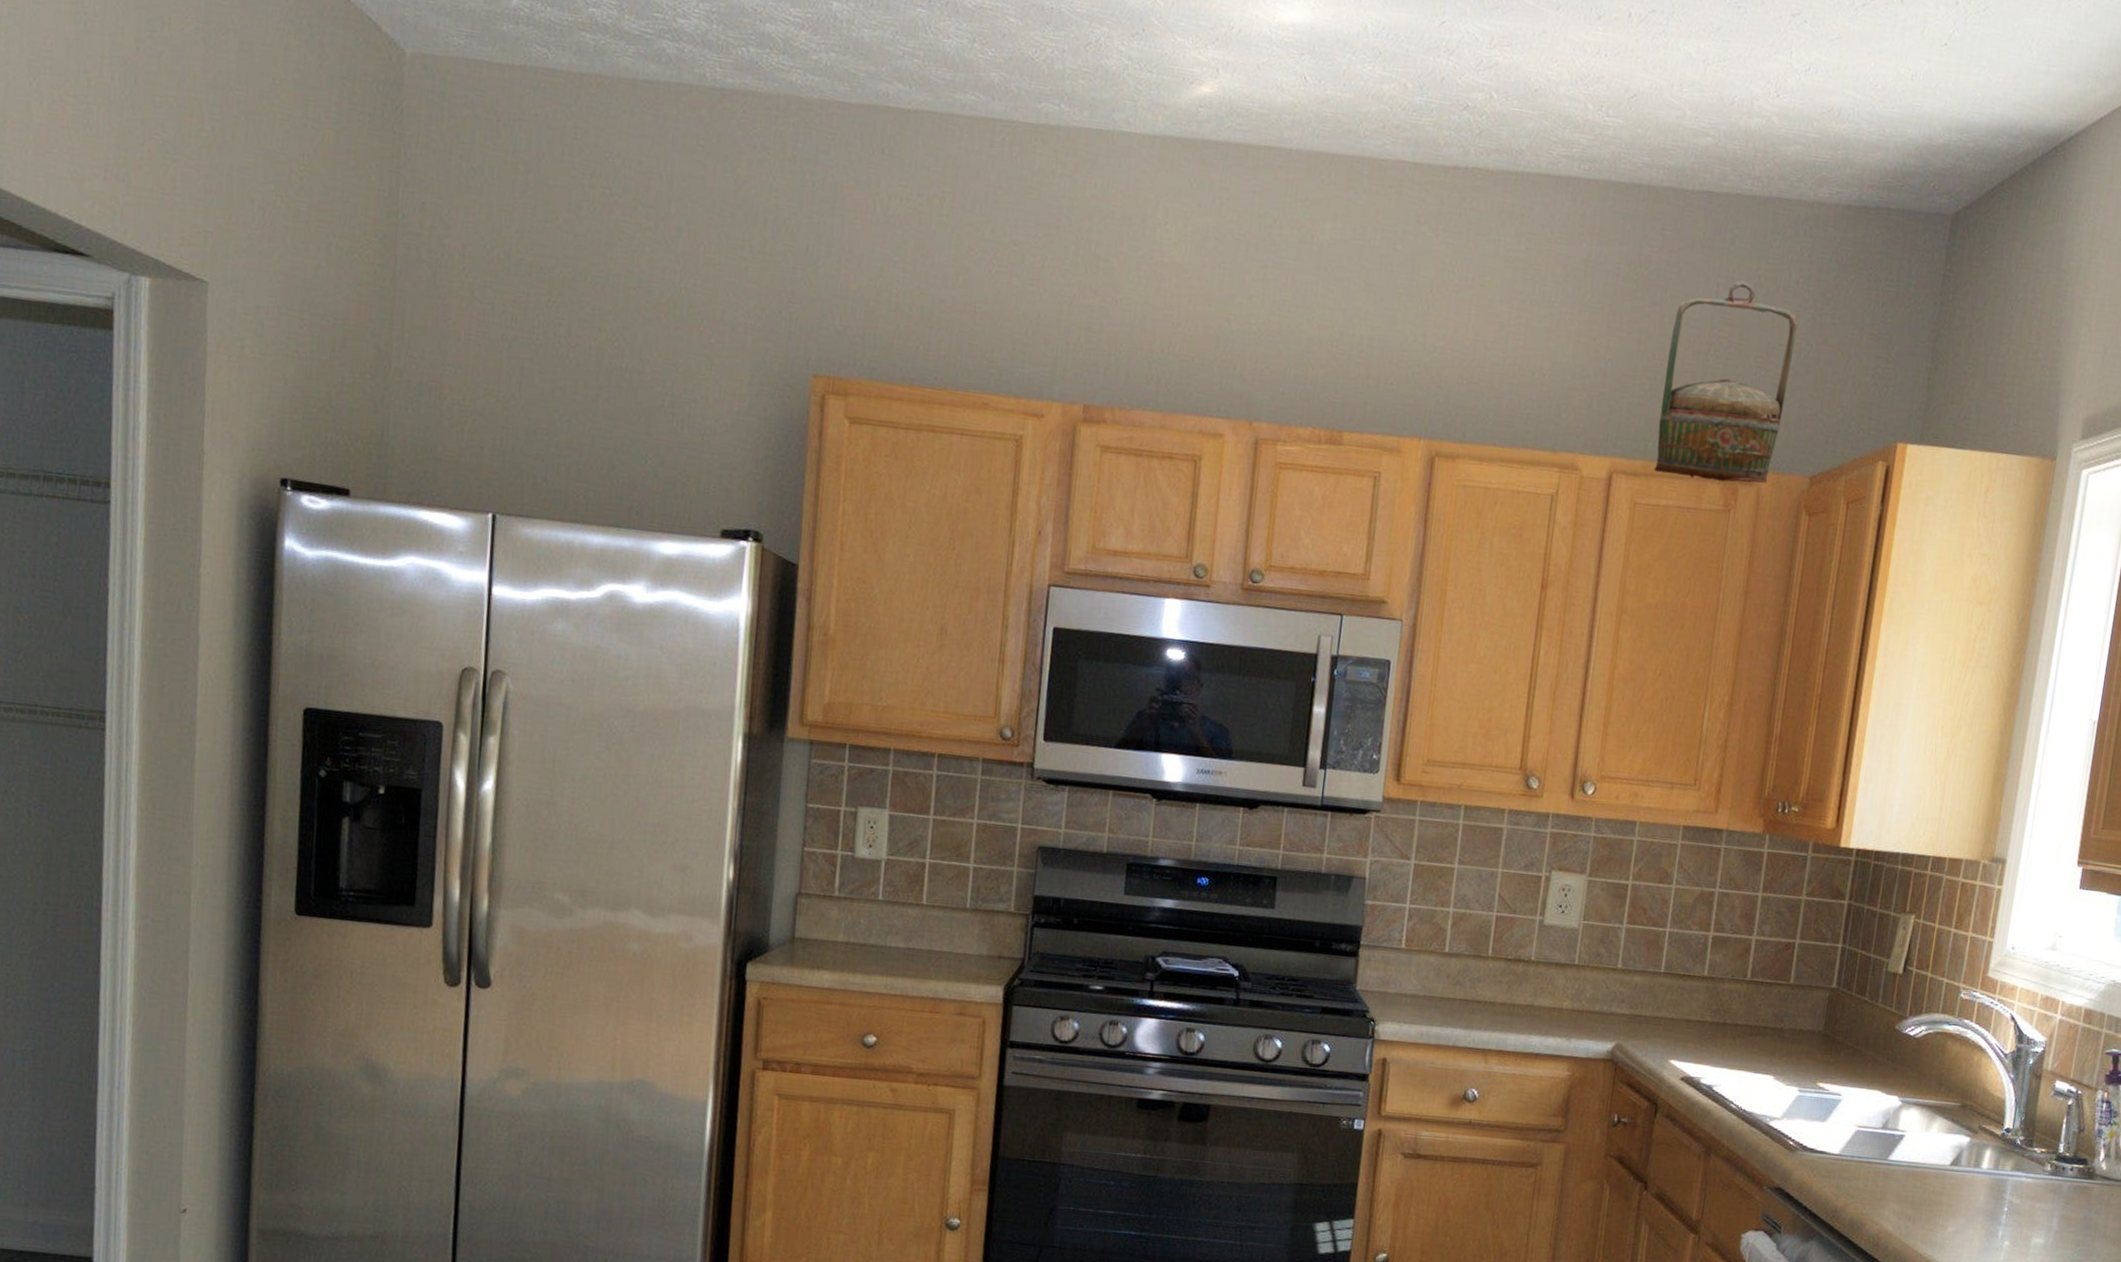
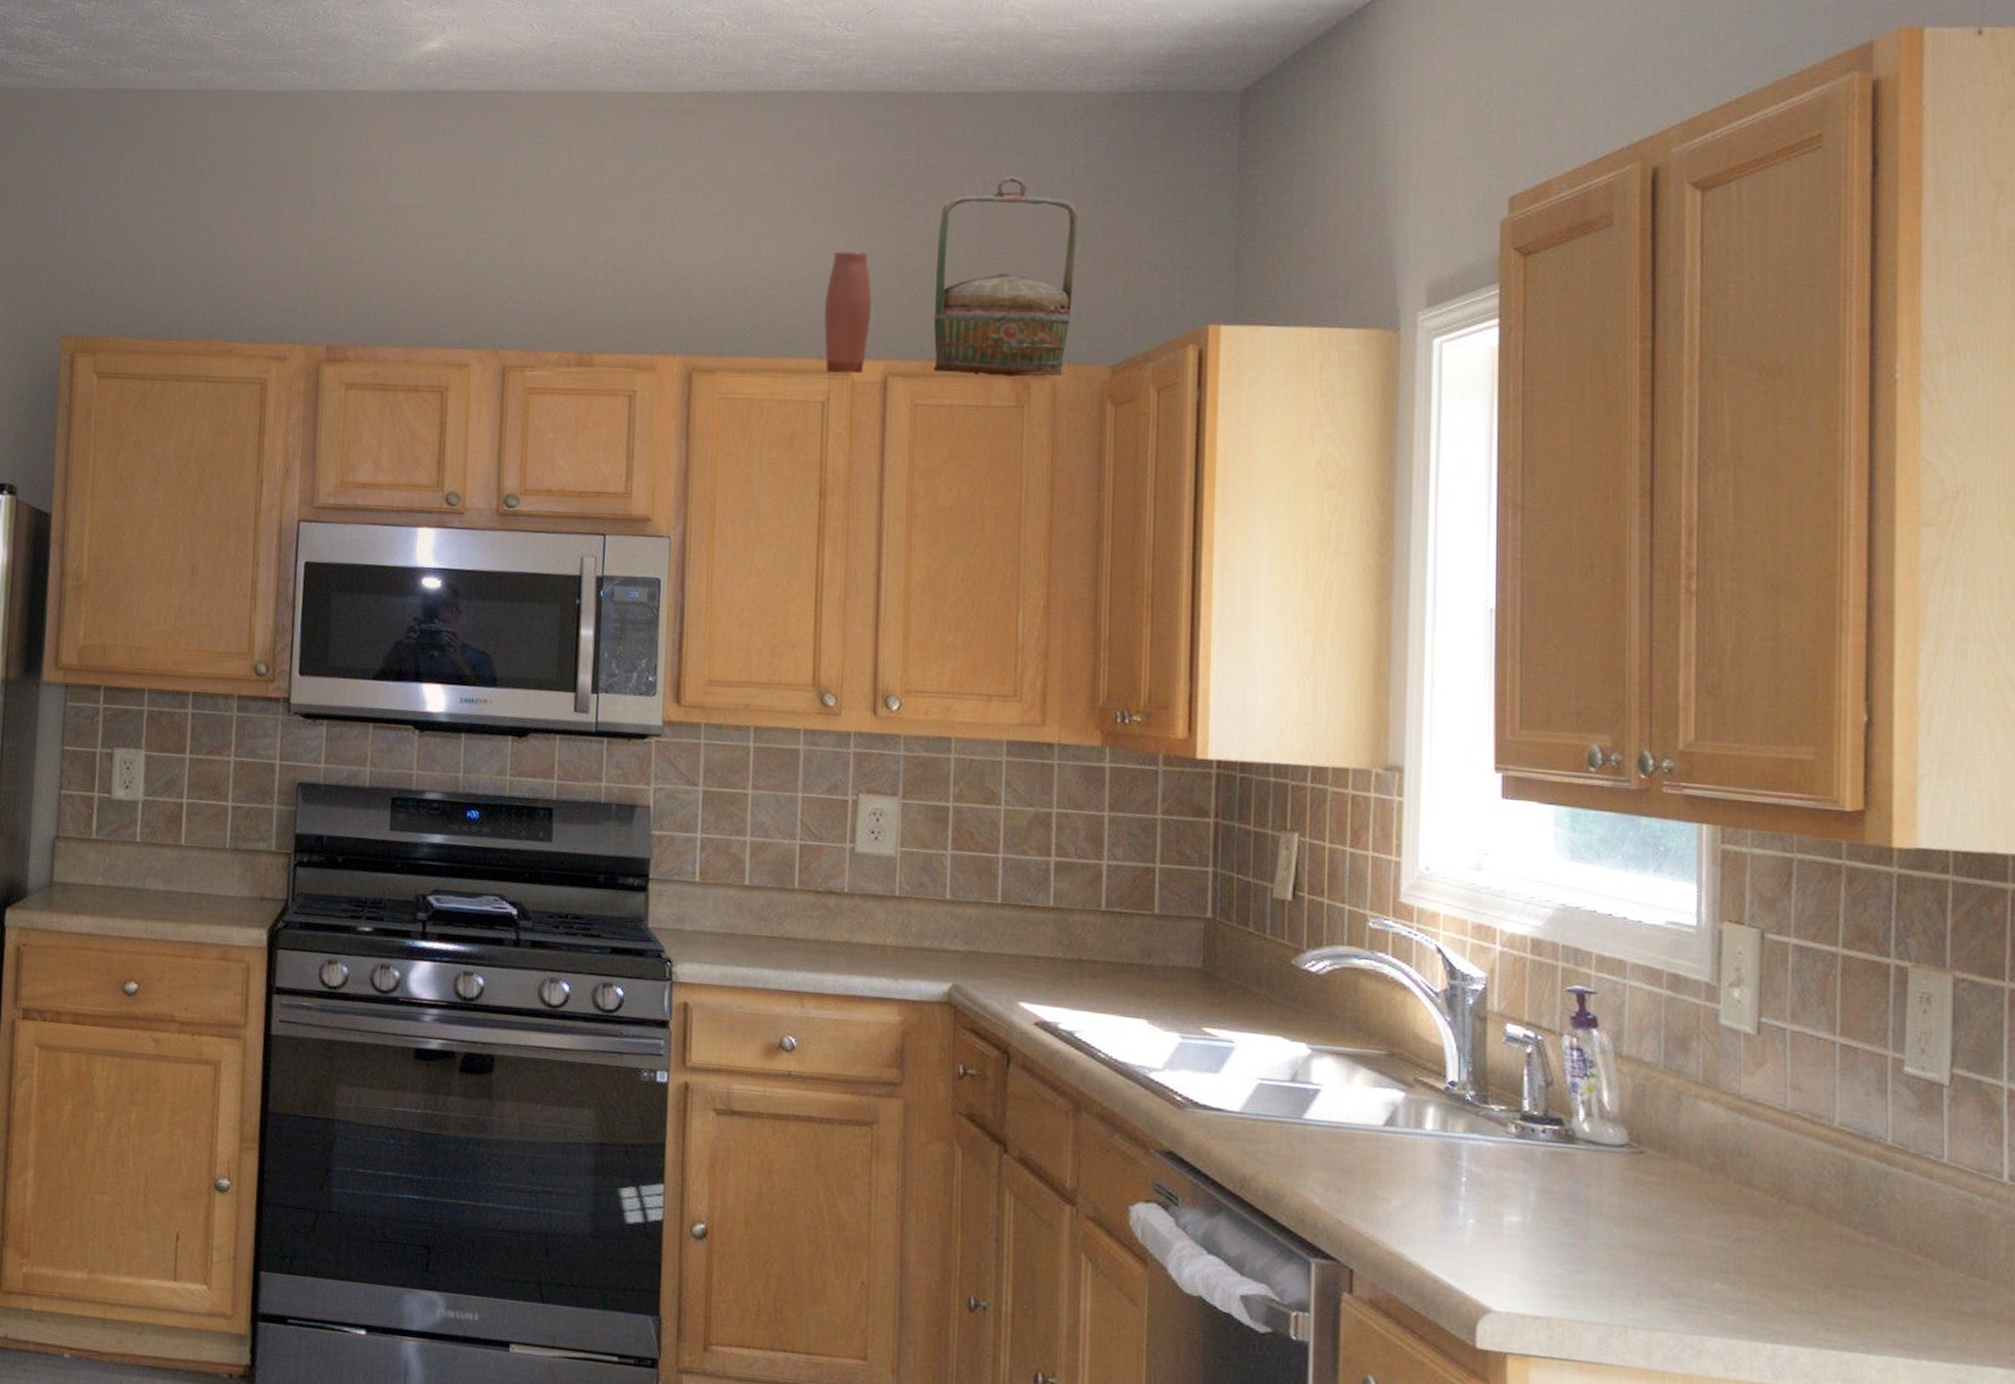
vase: none [1558,344,1606,469] -> present [824,251,872,374]

